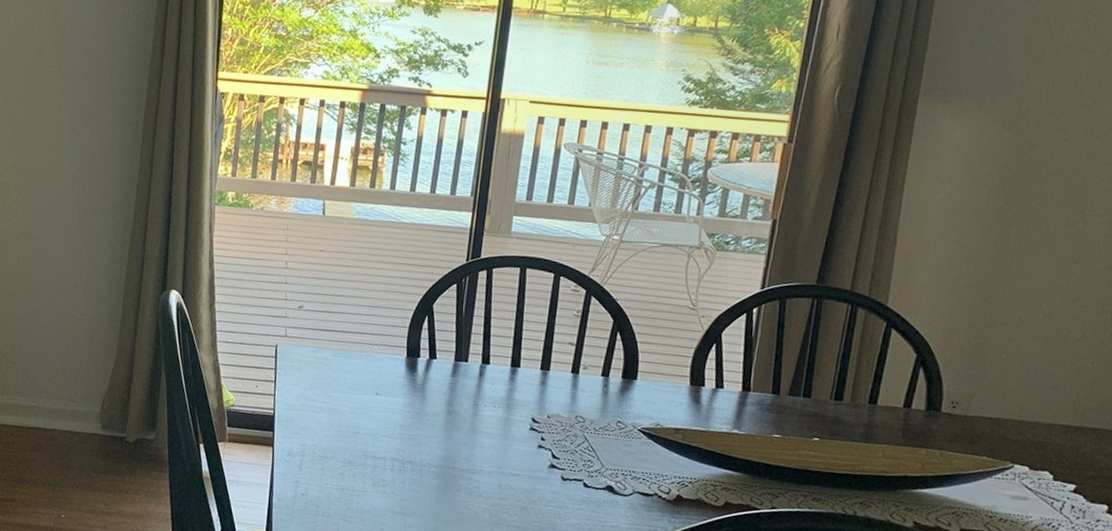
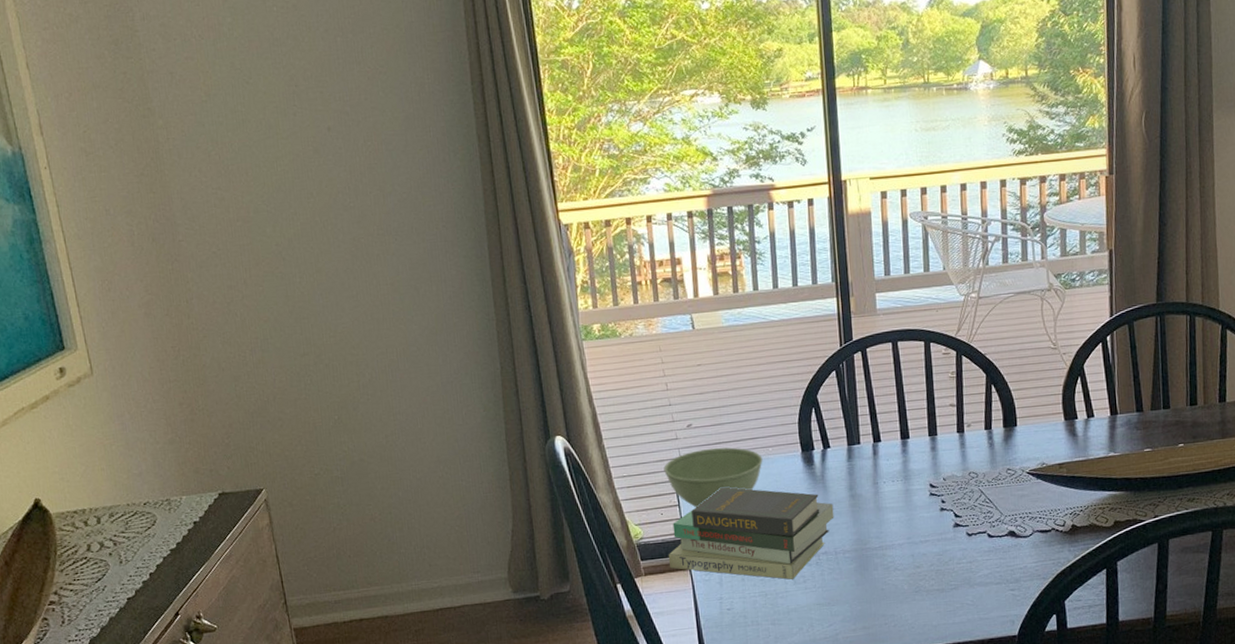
books: none [253,373,428,480] -> present [668,487,834,580]
bowl: none [267,332,367,388] -> present [664,447,763,508]

